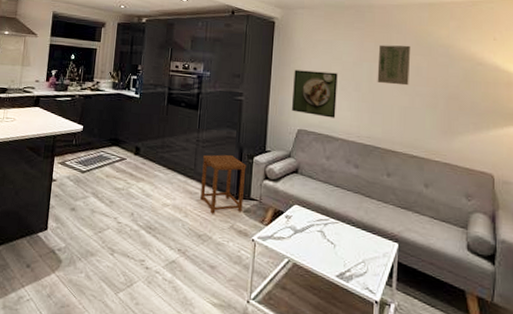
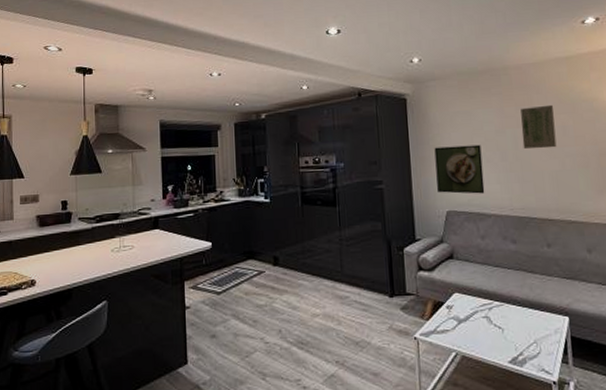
side table: present [200,154,247,214] -> none [348,249,400,317]

